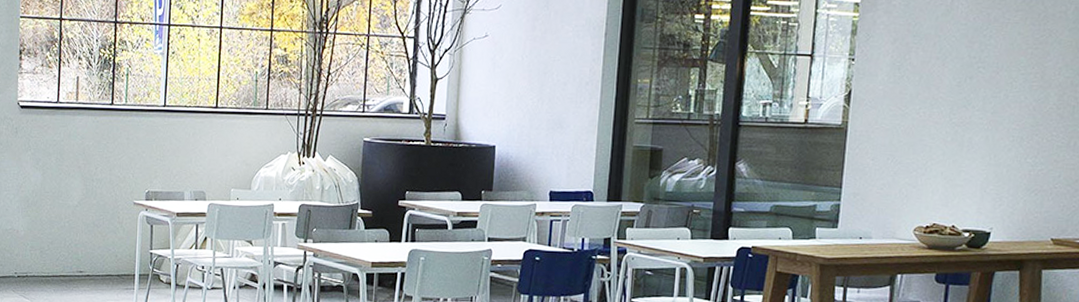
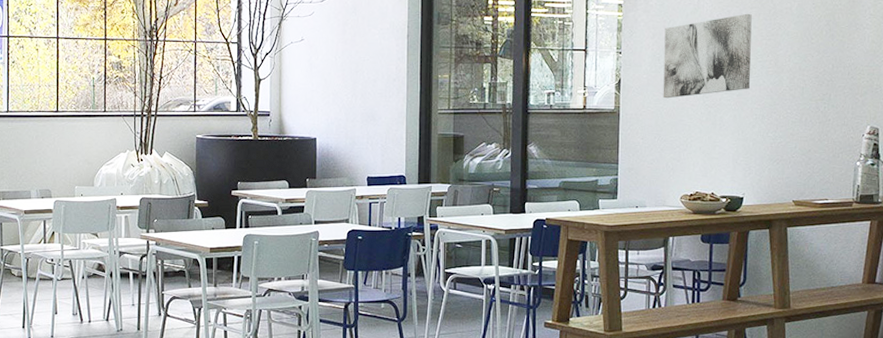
wall art: none [901,17,1017,114] -> present [663,13,752,99]

